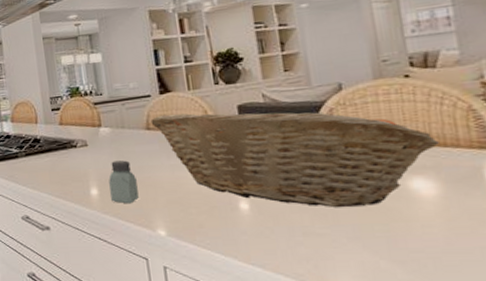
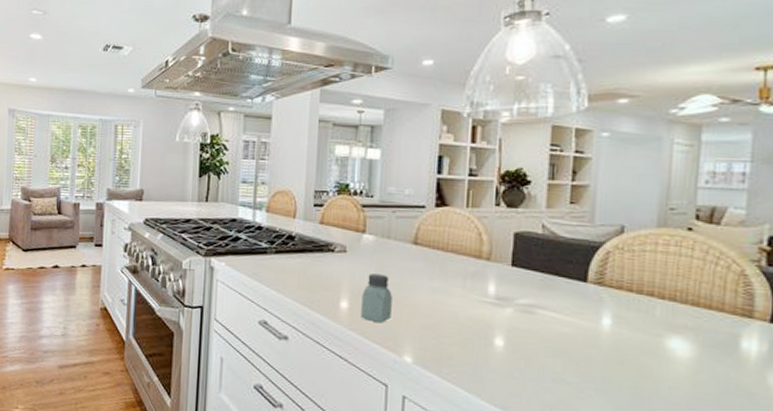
fruit basket: present [150,112,439,207] -> none [420,230,705,360]

